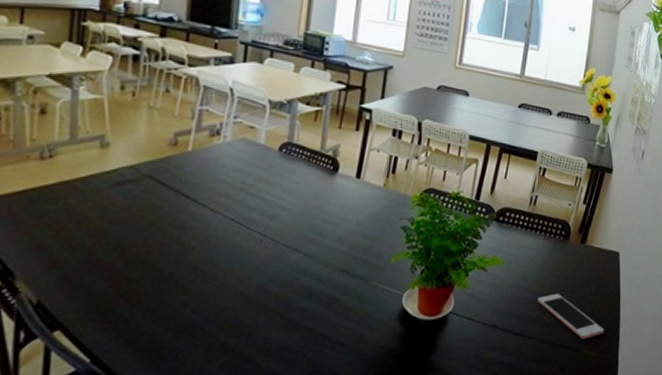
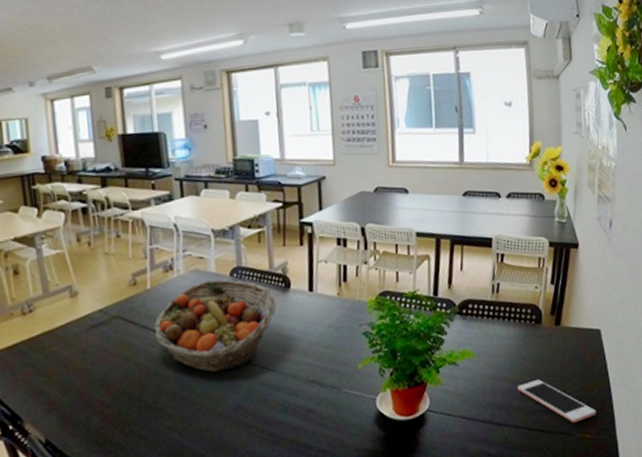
fruit basket: none [186,152,321,248] -> present [154,279,276,373]

